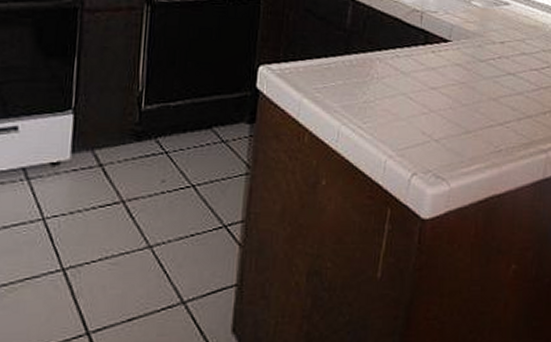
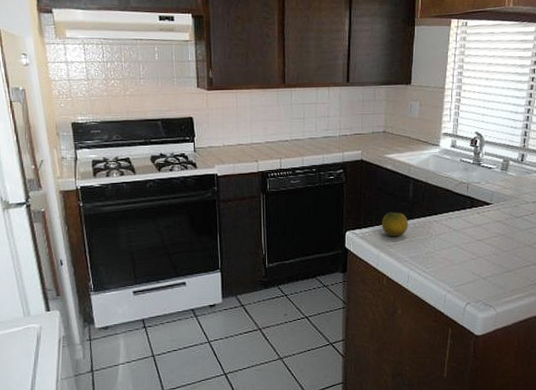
fruit: none [308,43,343,77] -> present [382,212,408,237]

